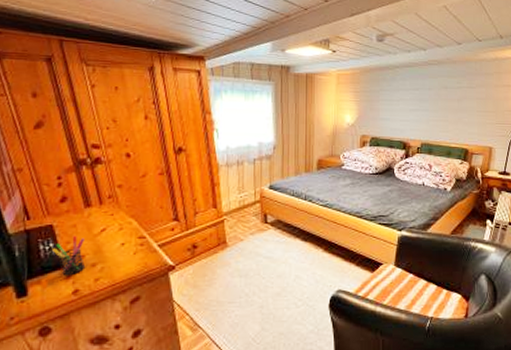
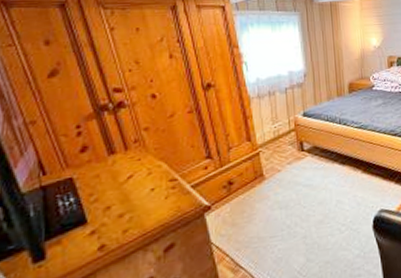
pen holder: present [52,235,86,276] -> none [73,185,112,232]

